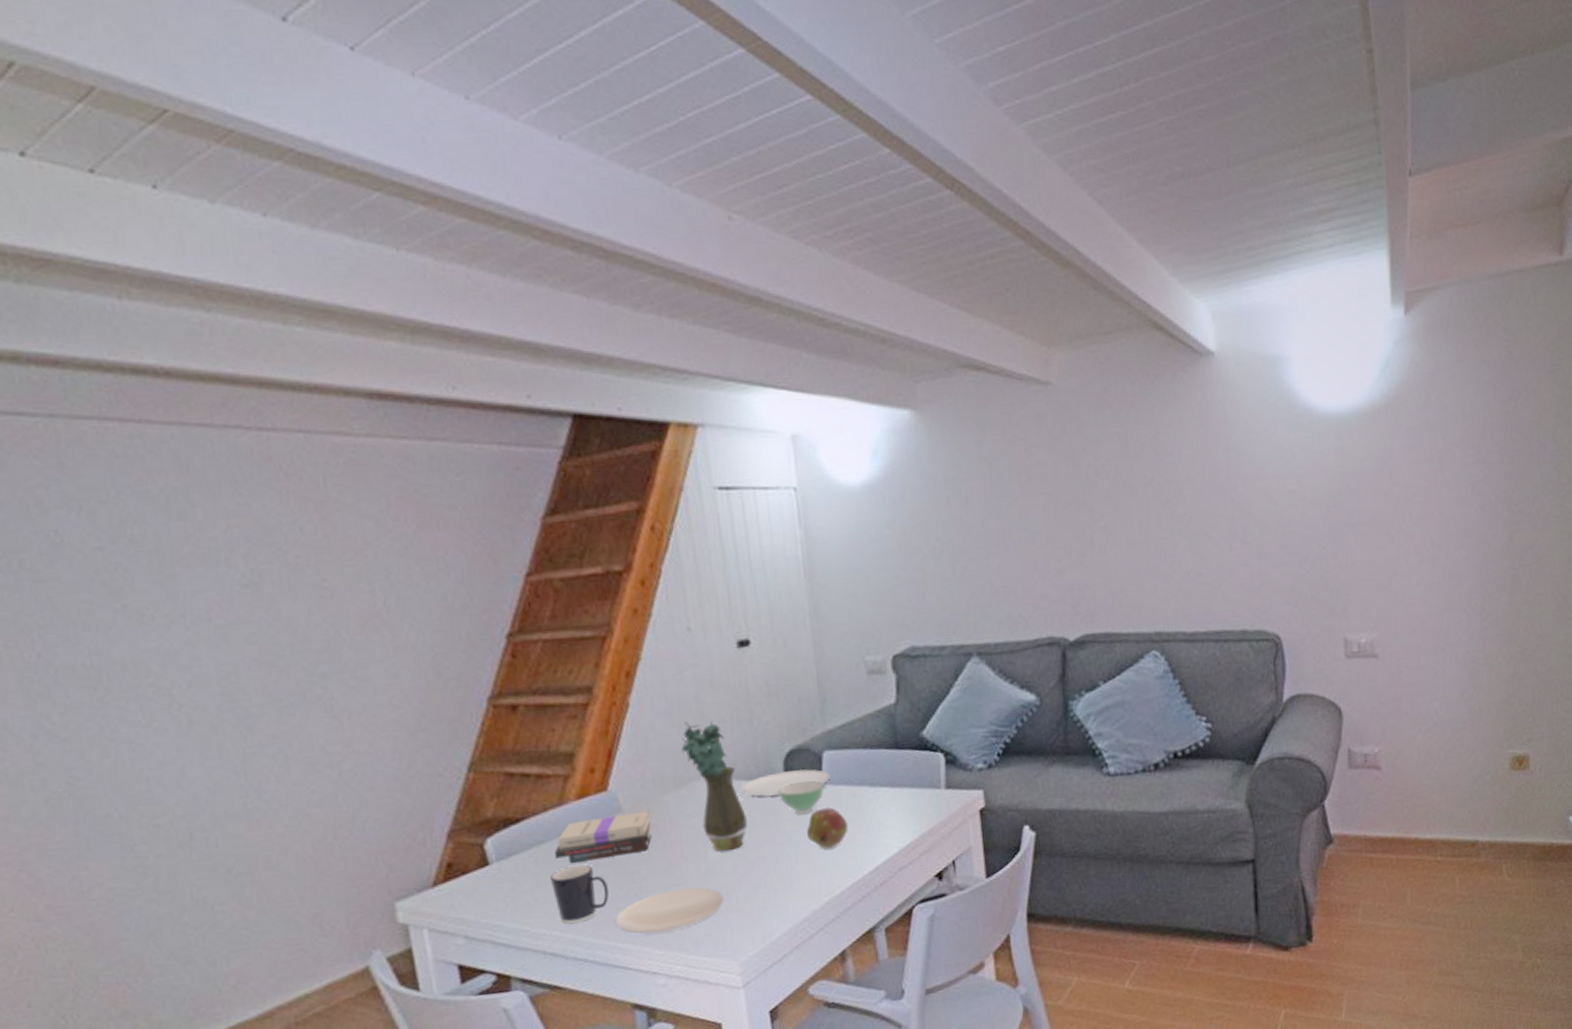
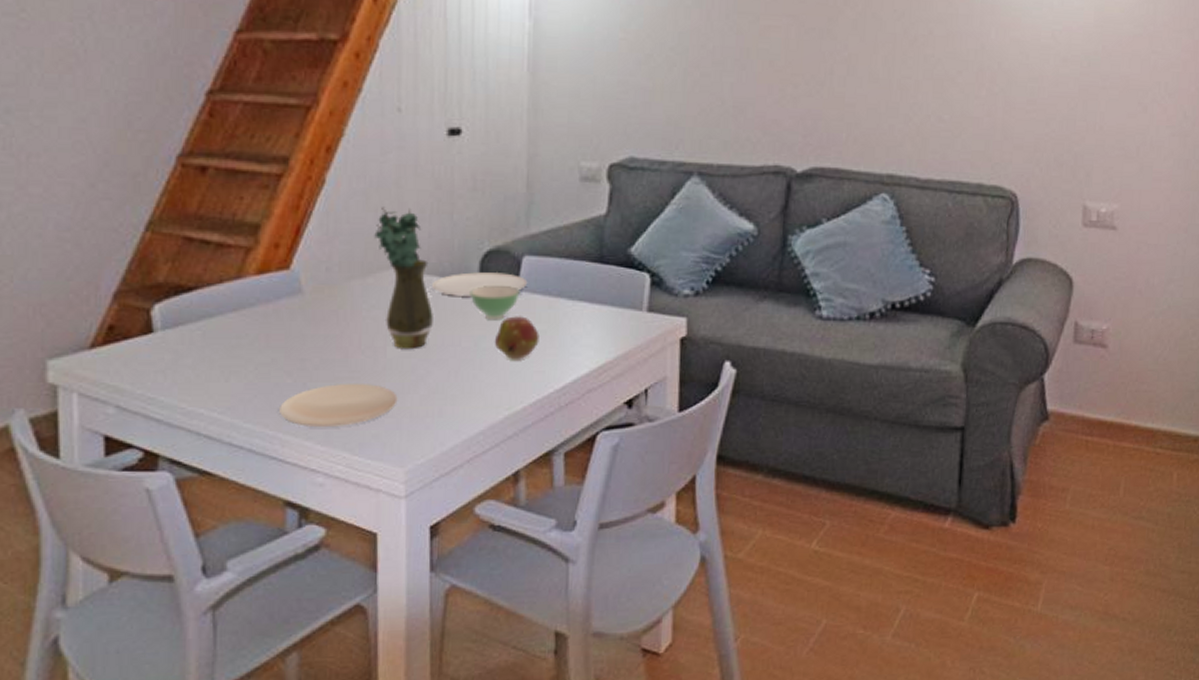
mug: present [549,864,610,925] -> none [215,344,277,407]
books: present [554,811,652,864] -> none [224,296,332,343]

